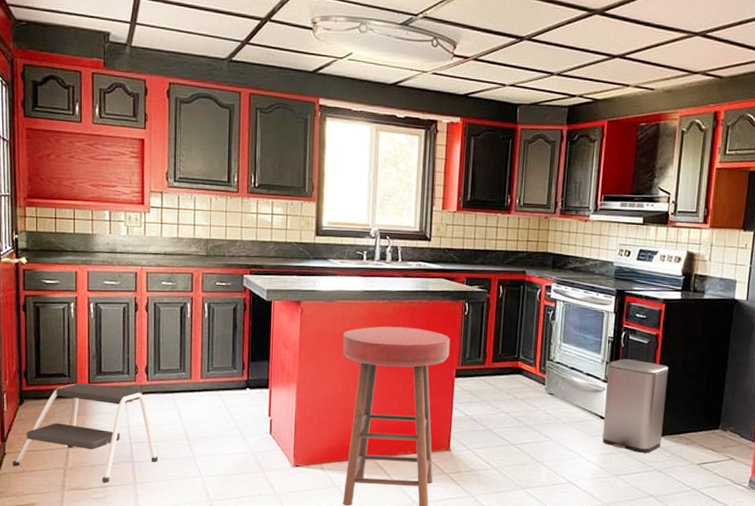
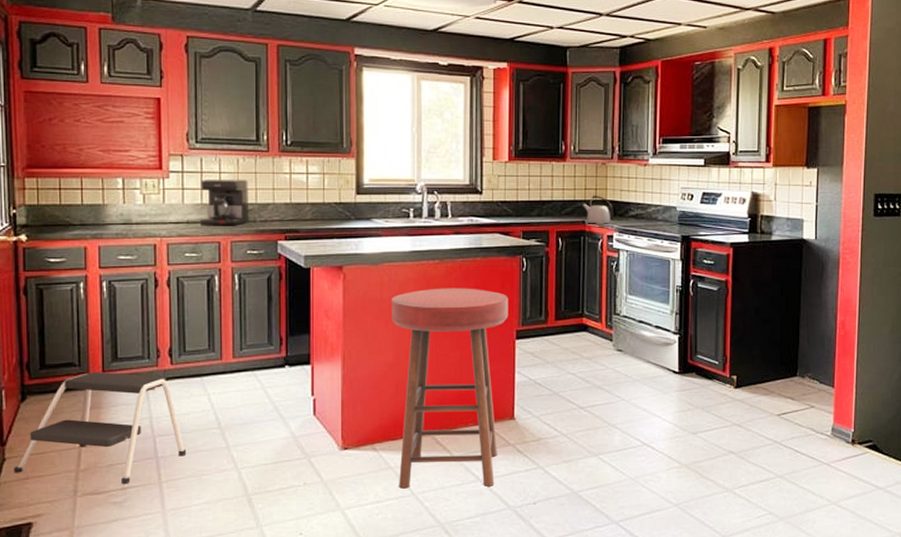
coffee maker: none [175,215,220,259] -> present [199,178,250,226]
kettle: none [523,247,553,275] -> present [582,195,614,224]
pedal bin: present [602,359,669,453] -> none [677,308,741,407]

